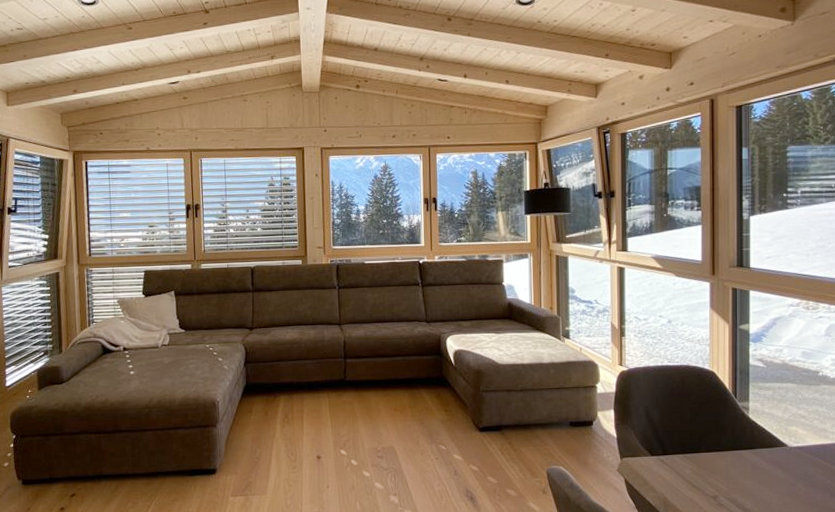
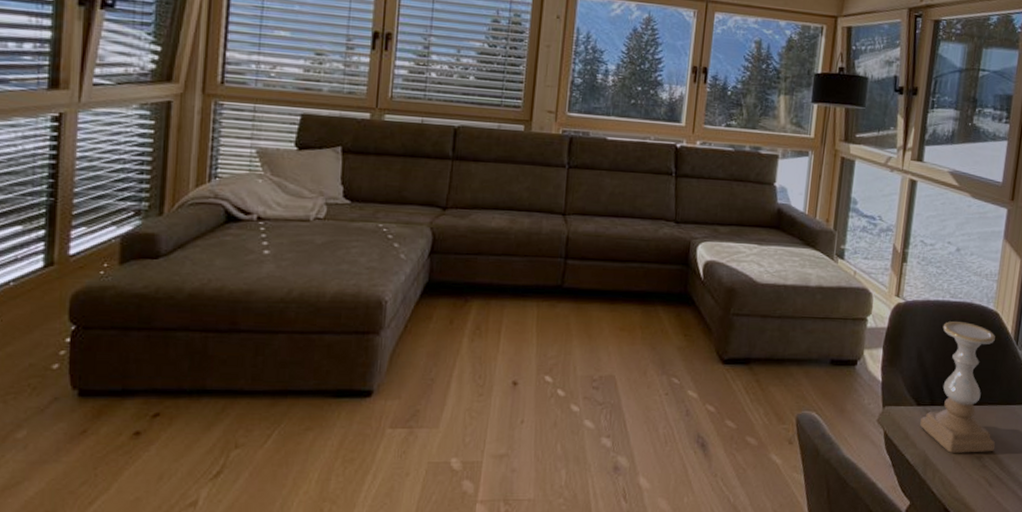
candle holder: none [656,382,727,495] -> present [920,321,995,453]

